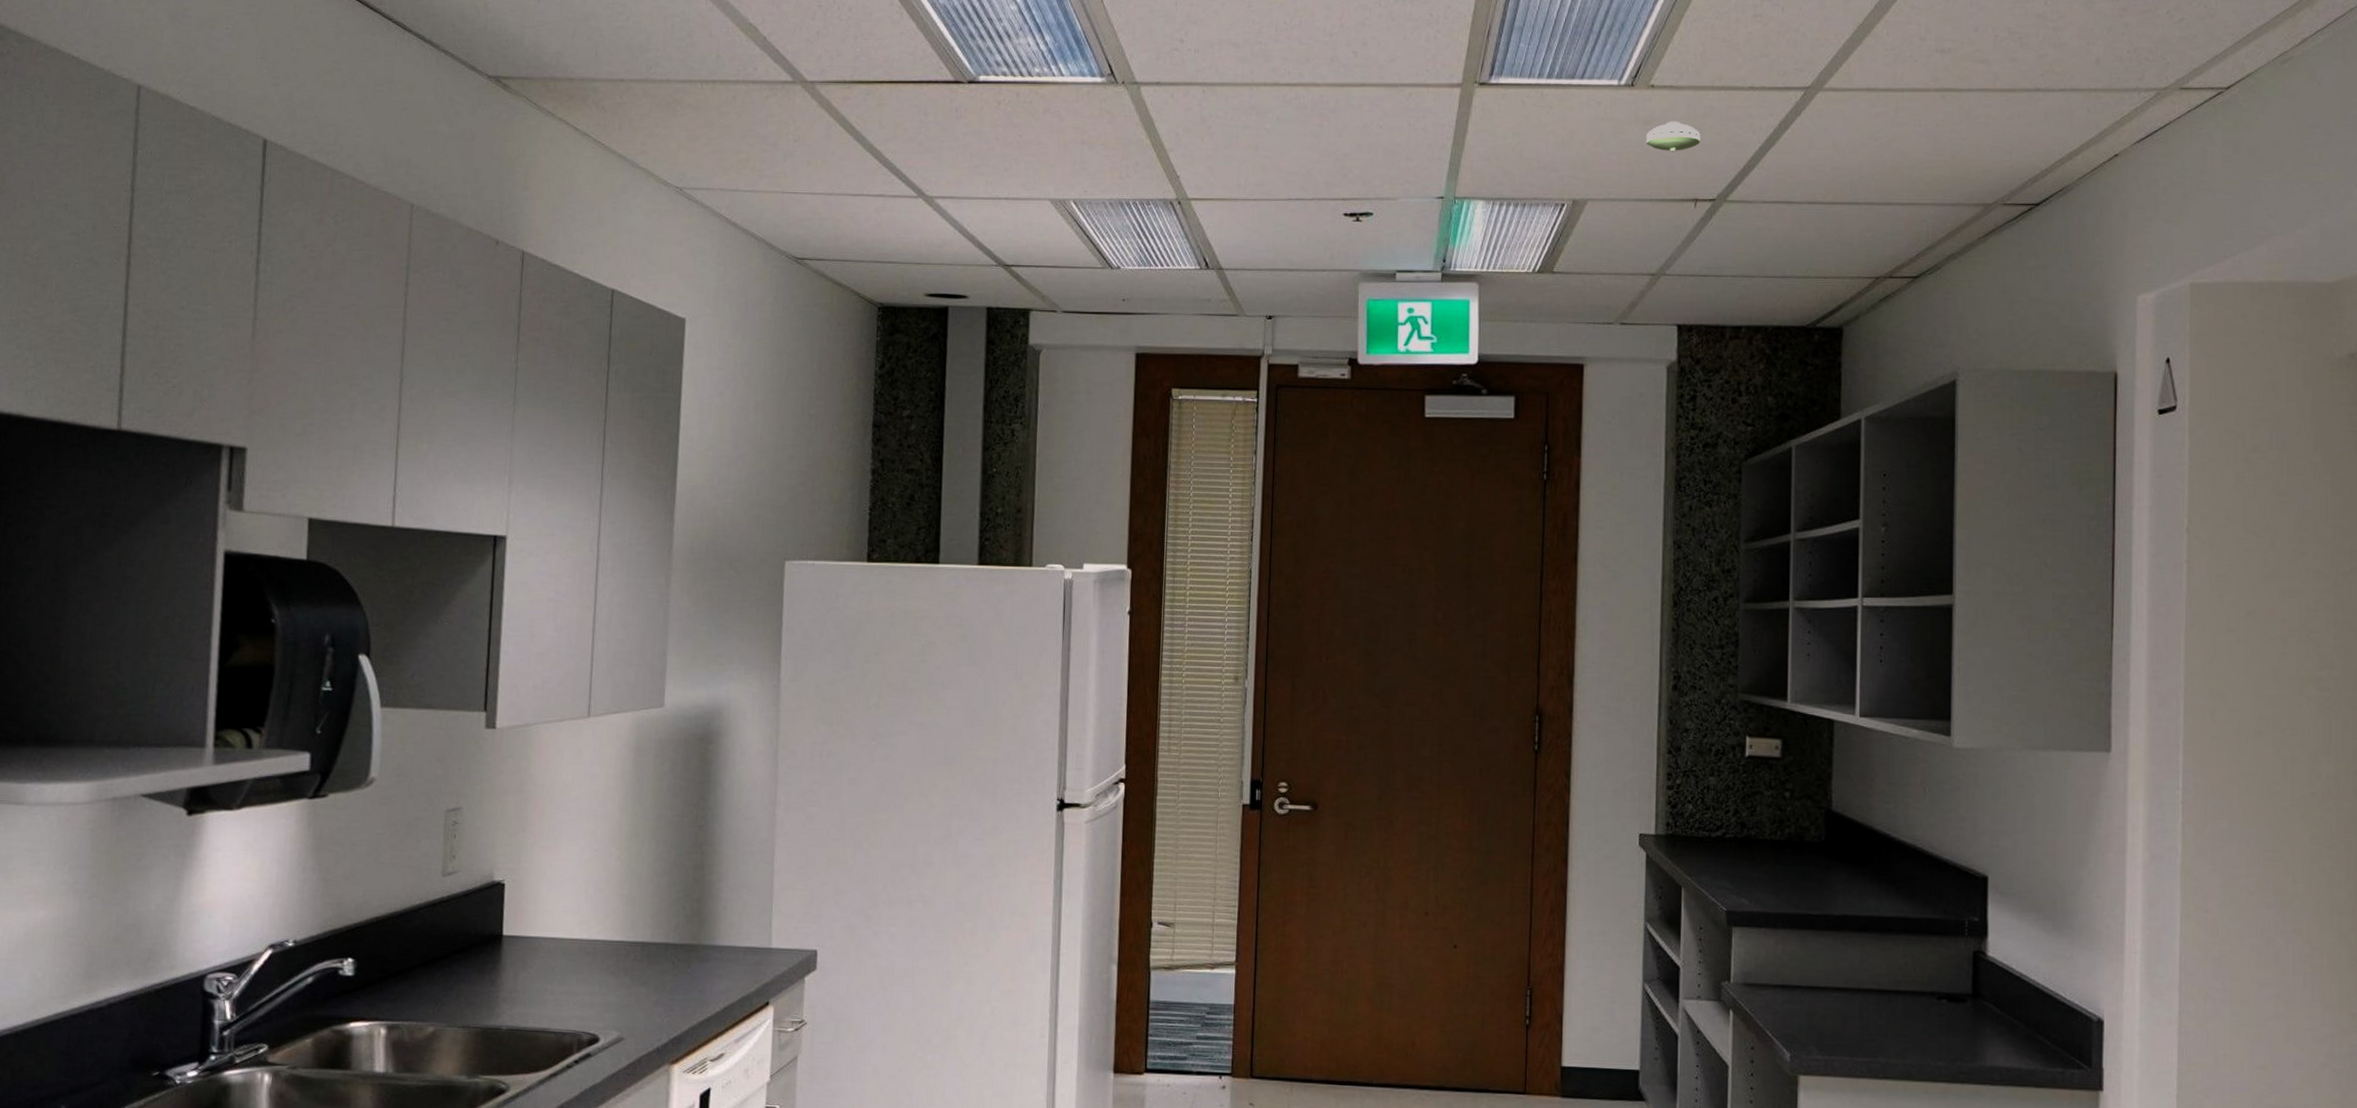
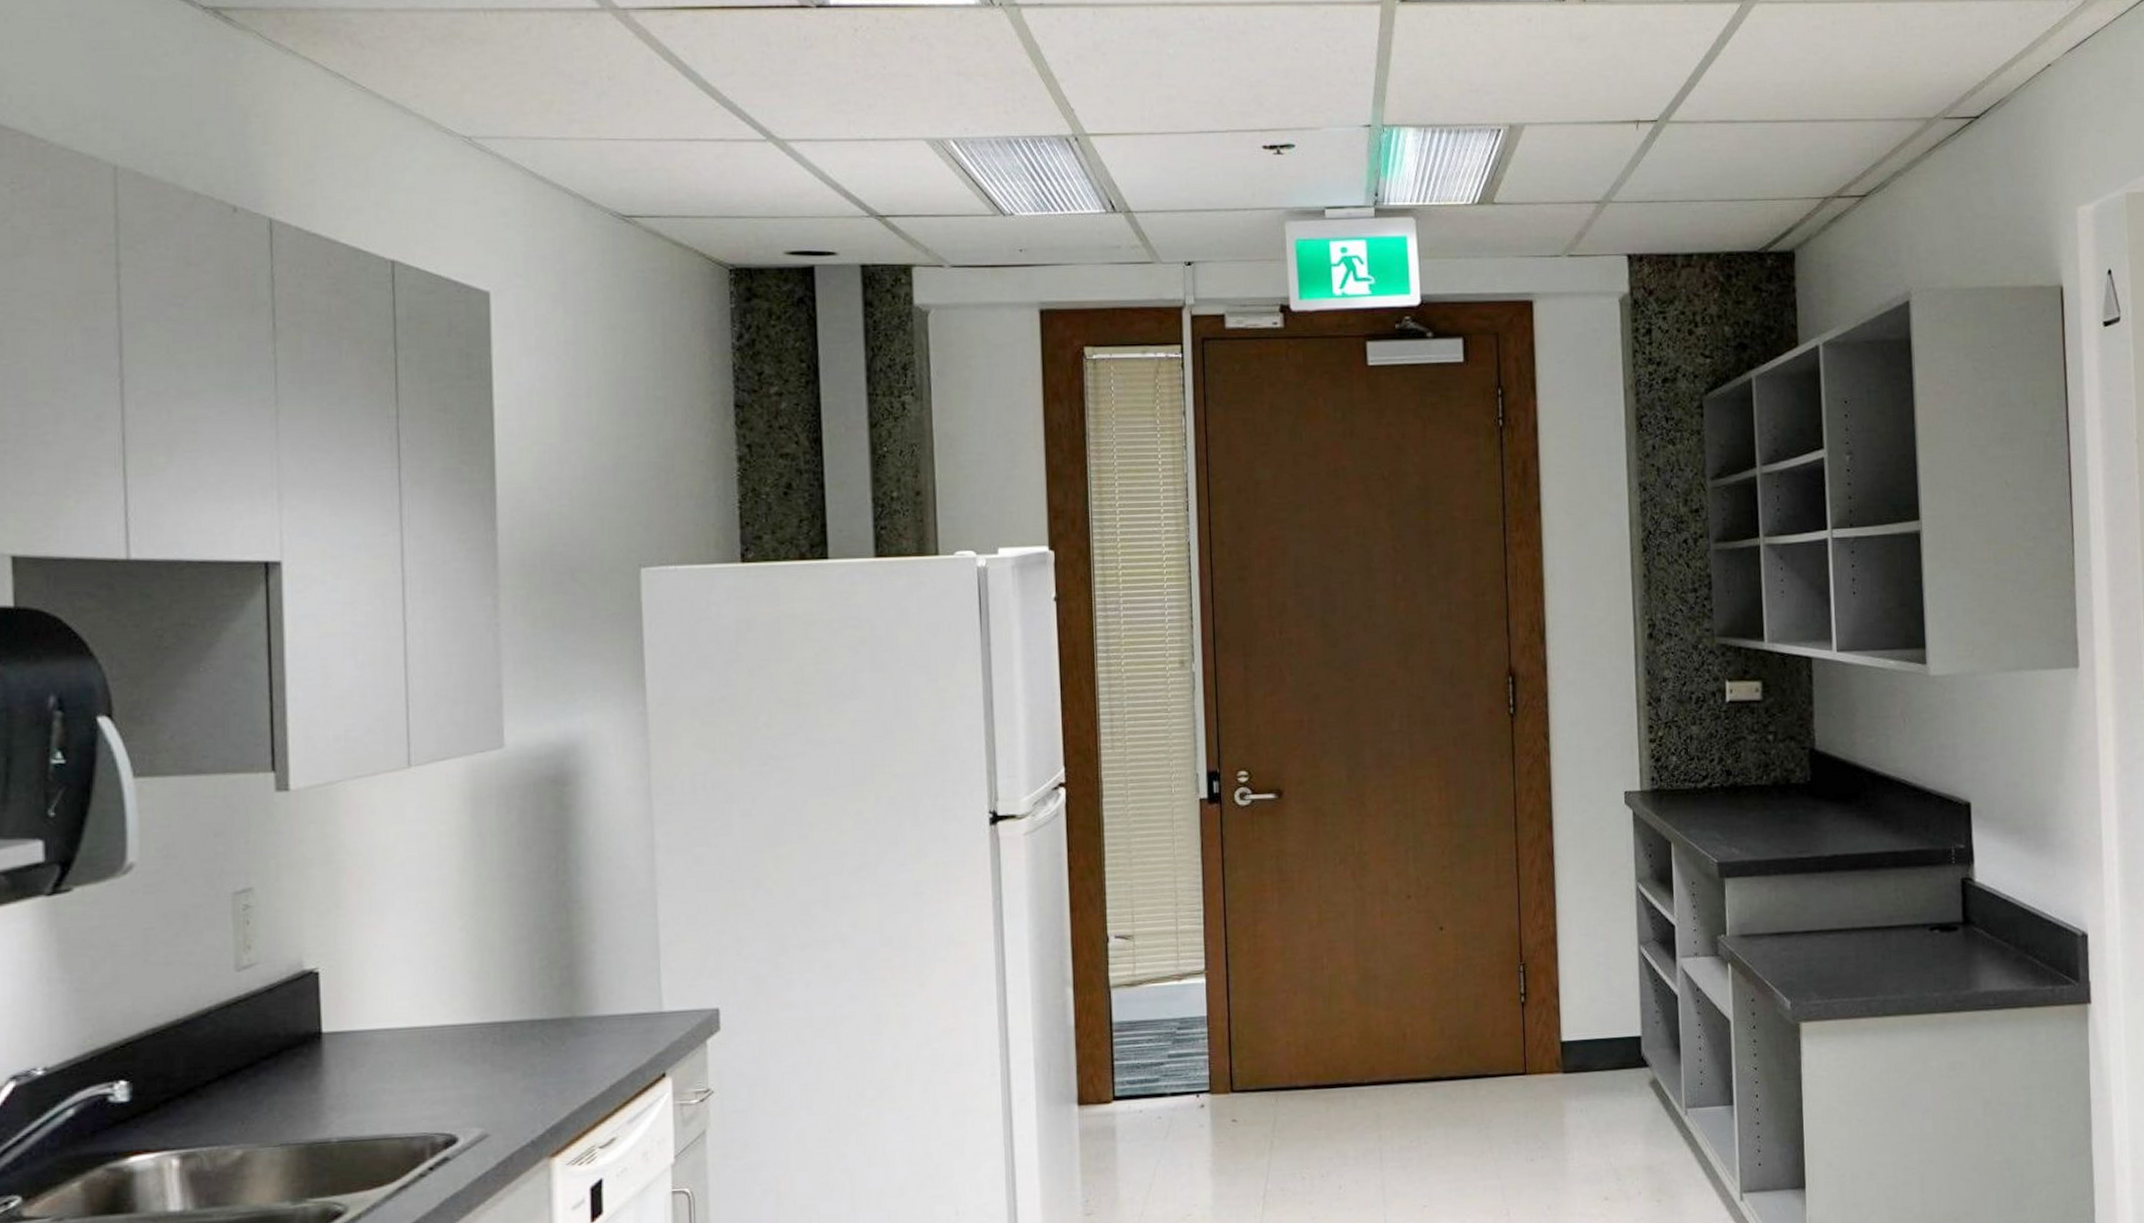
smoke detector: present [1646,121,1701,152] -> none [1581,38,1638,71]

